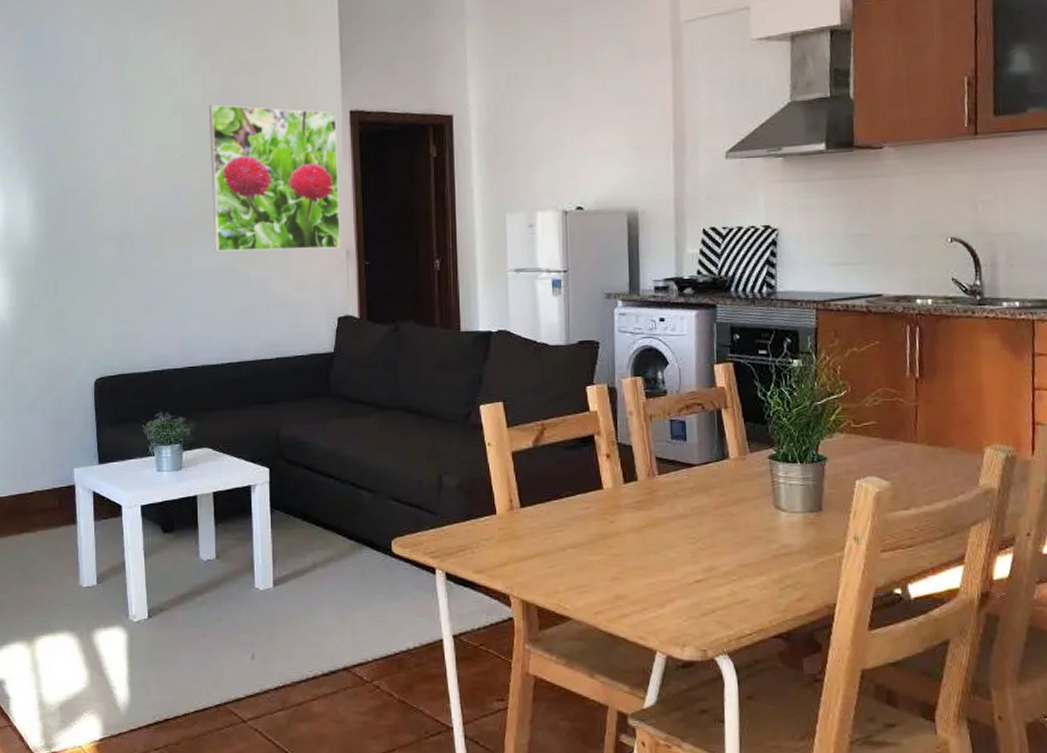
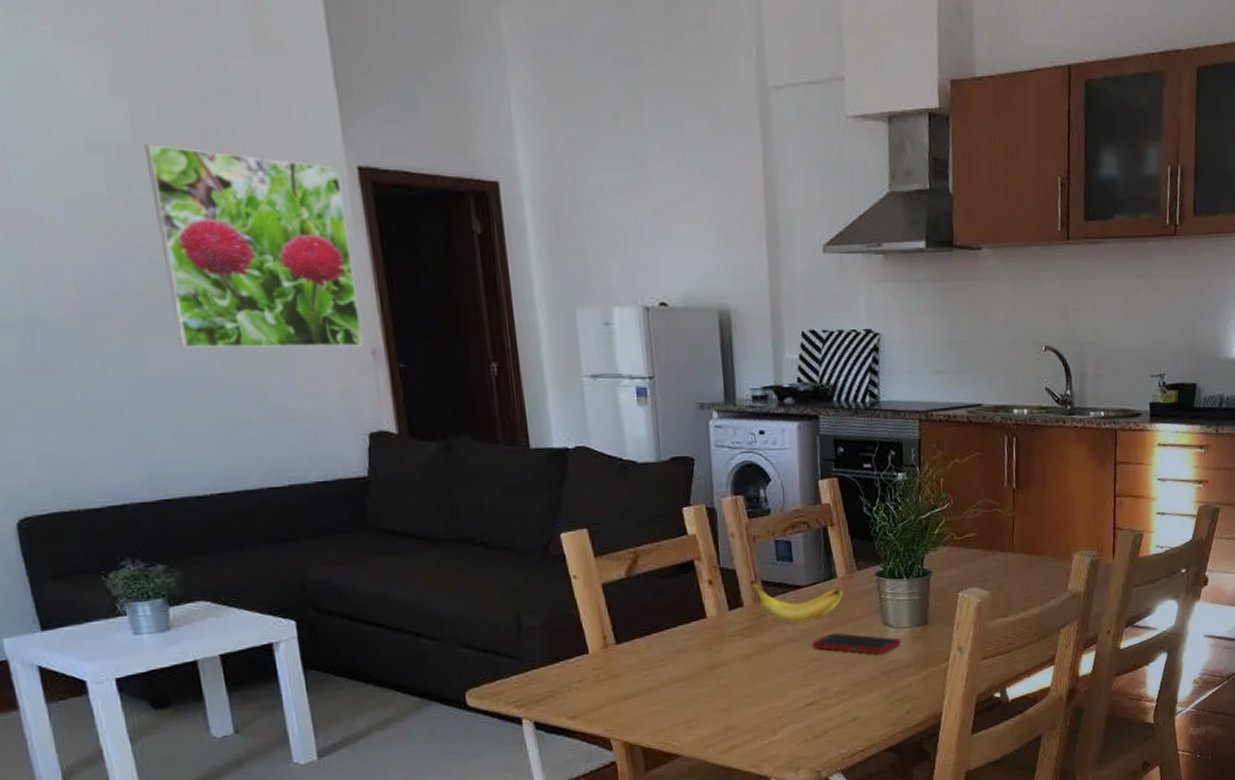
banana: none [644,456,735,502] -> present [749,580,844,625]
cell phone: none [702,512,793,537] -> present [812,632,901,654]

